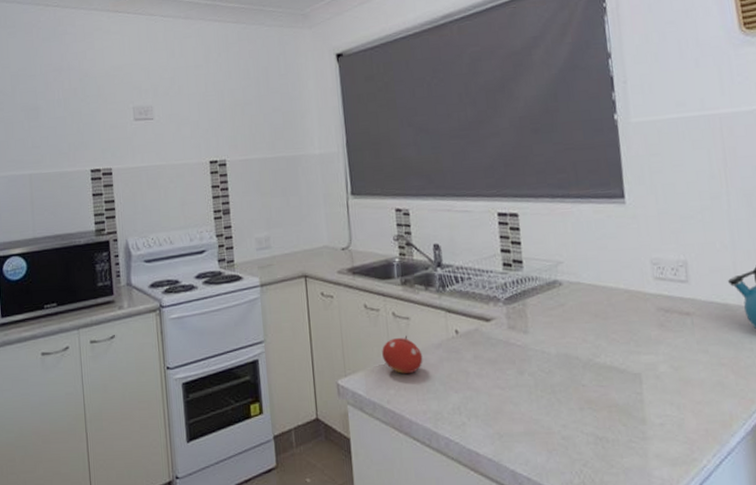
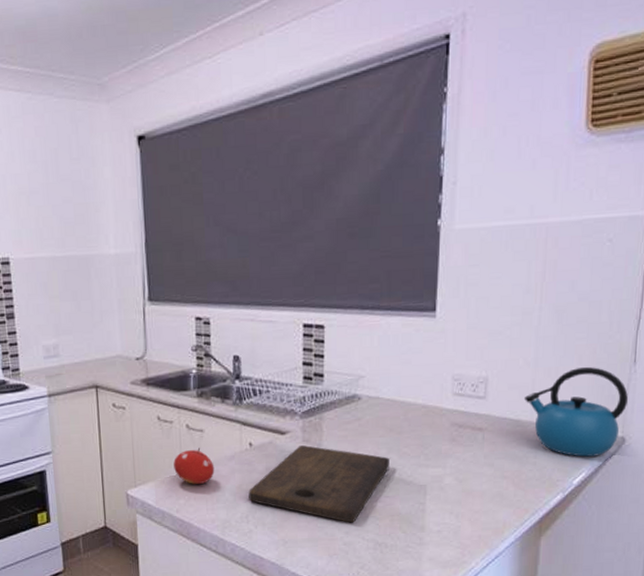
cutting board: none [458,332,600,415] -> present [248,445,389,523]

